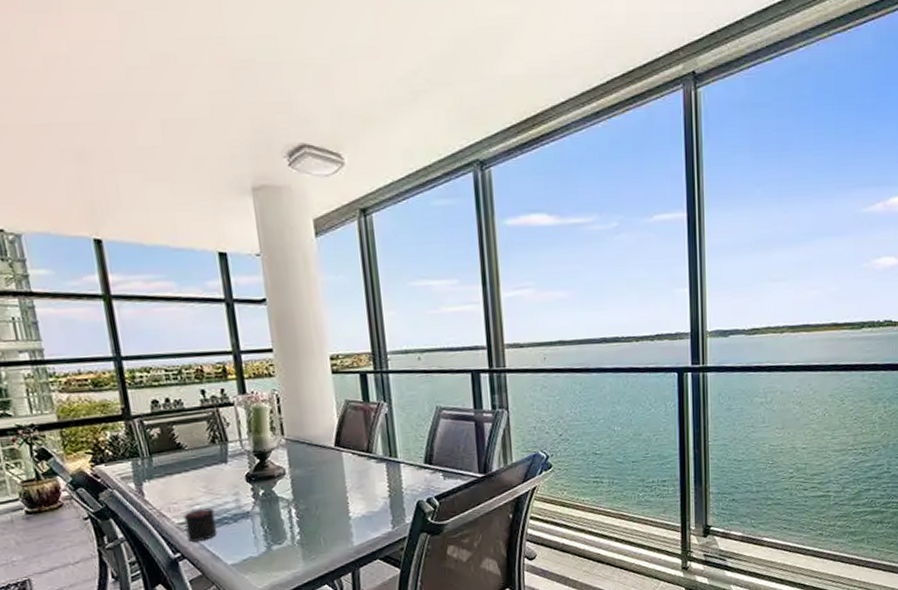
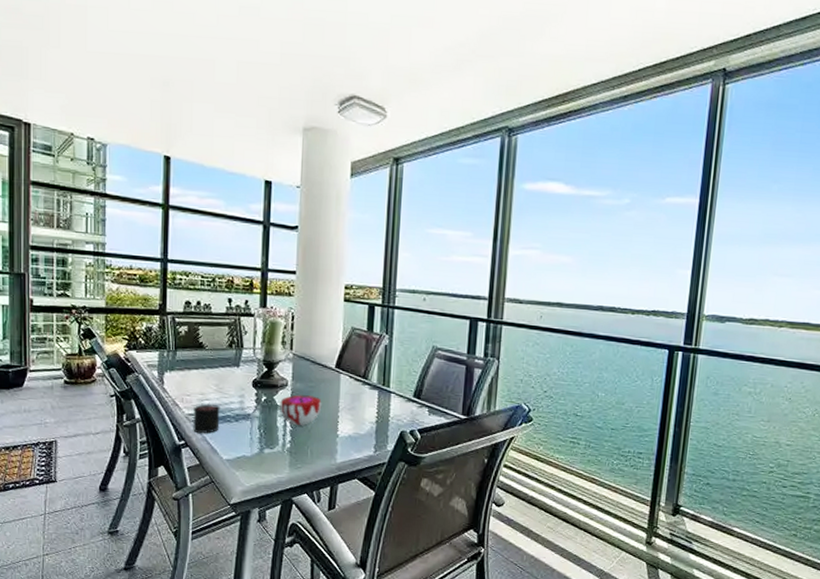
decorative bowl: none [280,480,328,515] -> present [280,395,322,425]

